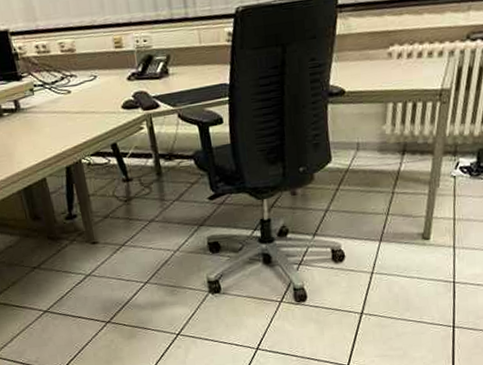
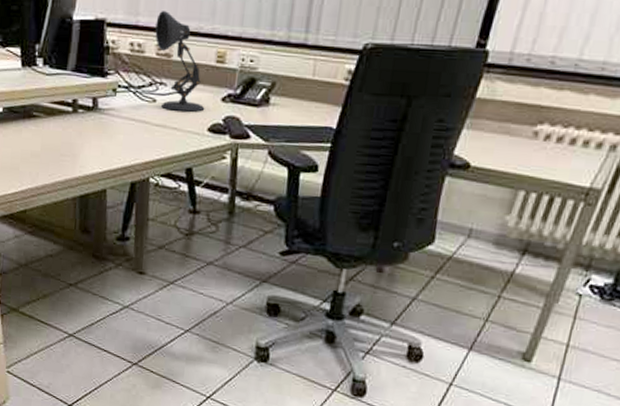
desk lamp: none [53,12,115,98] -> present [155,11,205,112]

